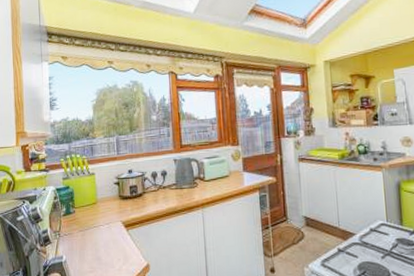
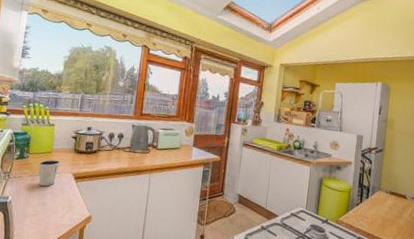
dixie cup: none [86,211,107,239] -> present [38,159,60,186]

